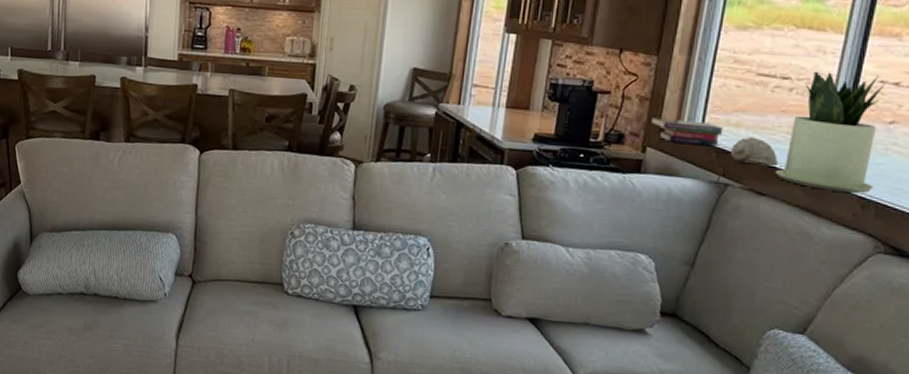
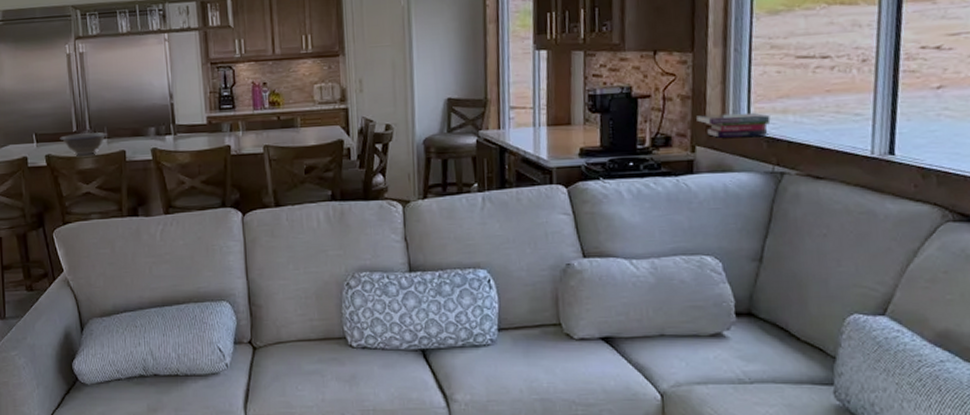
bowl: none [34,53,81,75] -> present [60,132,108,155]
seashell: present [731,137,779,167] -> none [781,121,832,149]
planter: present [775,71,886,194] -> none [829,41,933,166]

